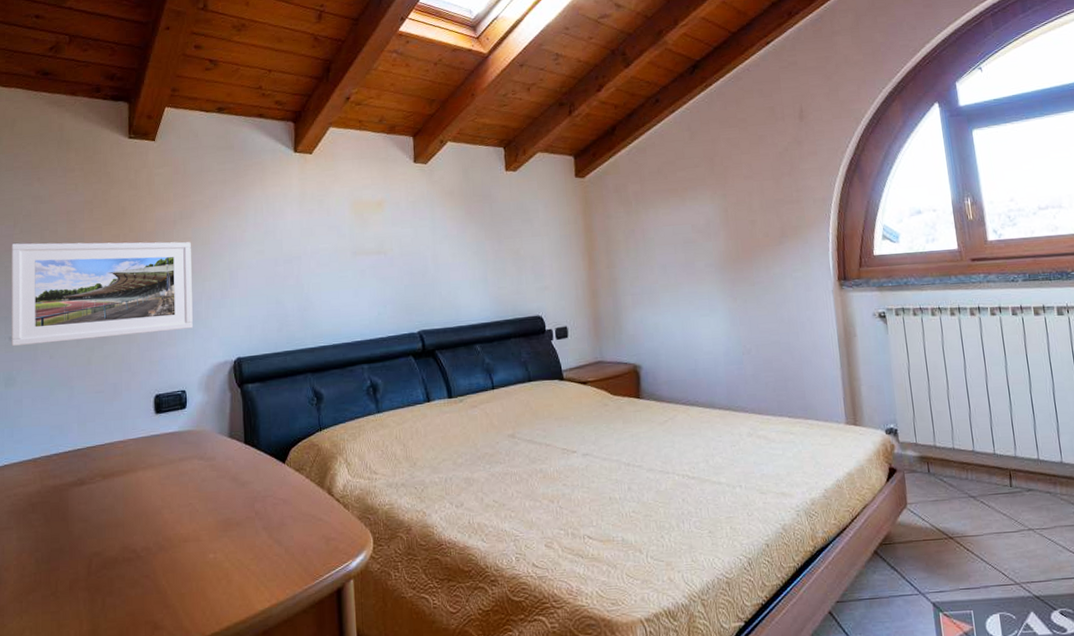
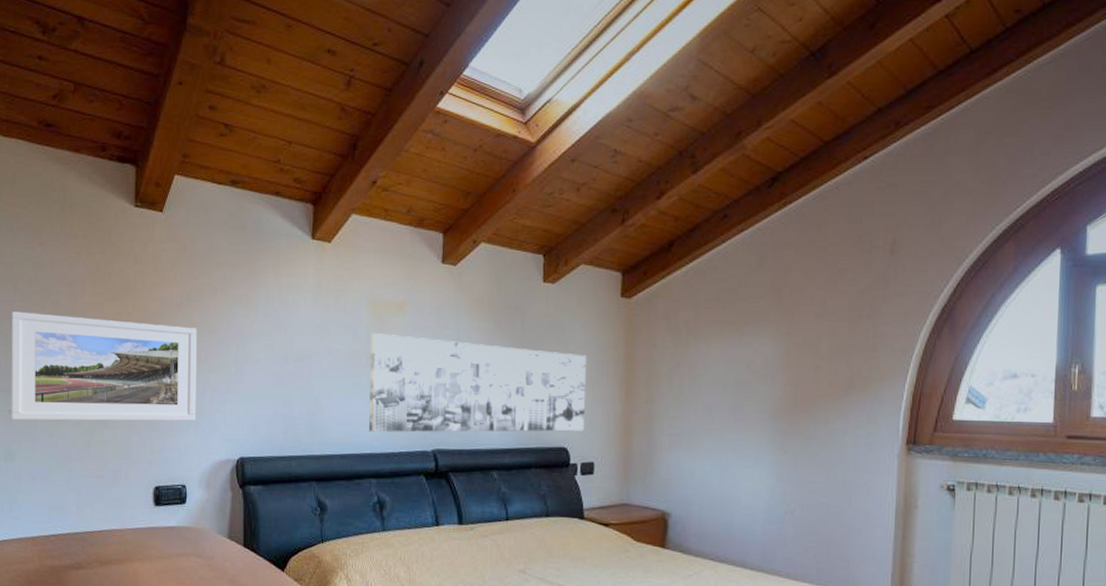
wall art: none [354,230,555,320] -> present [369,333,587,432]

